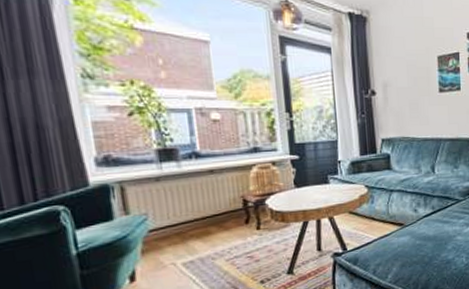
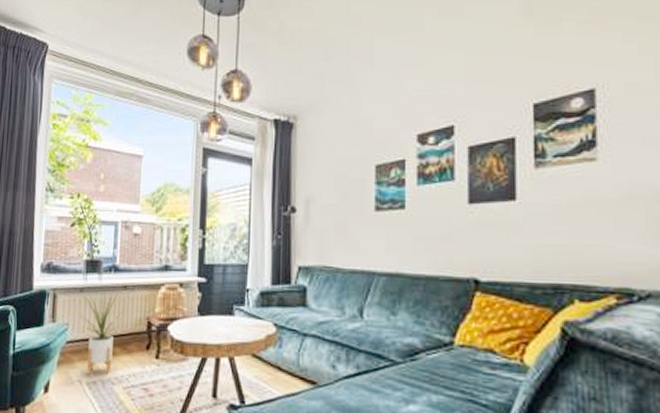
house plant: none [160,174,214,256] -> present [80,288,123,375]

